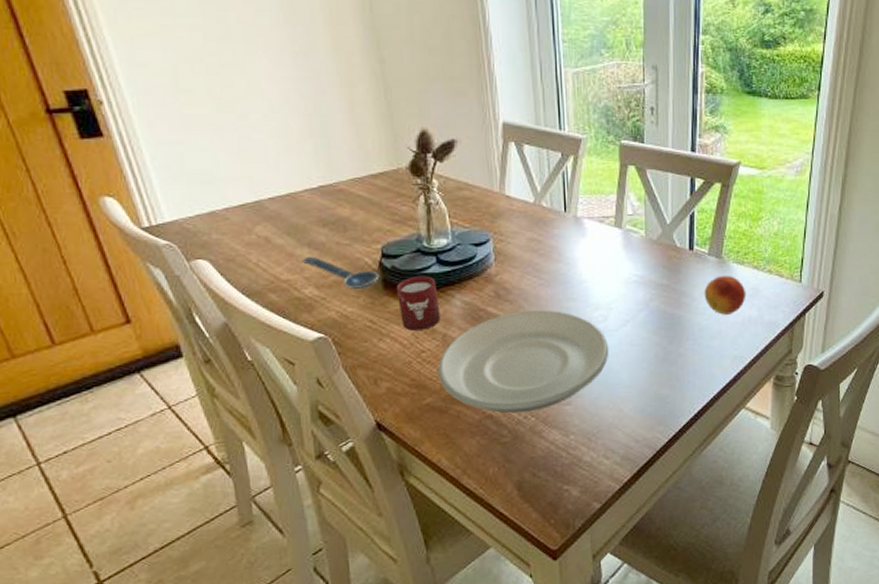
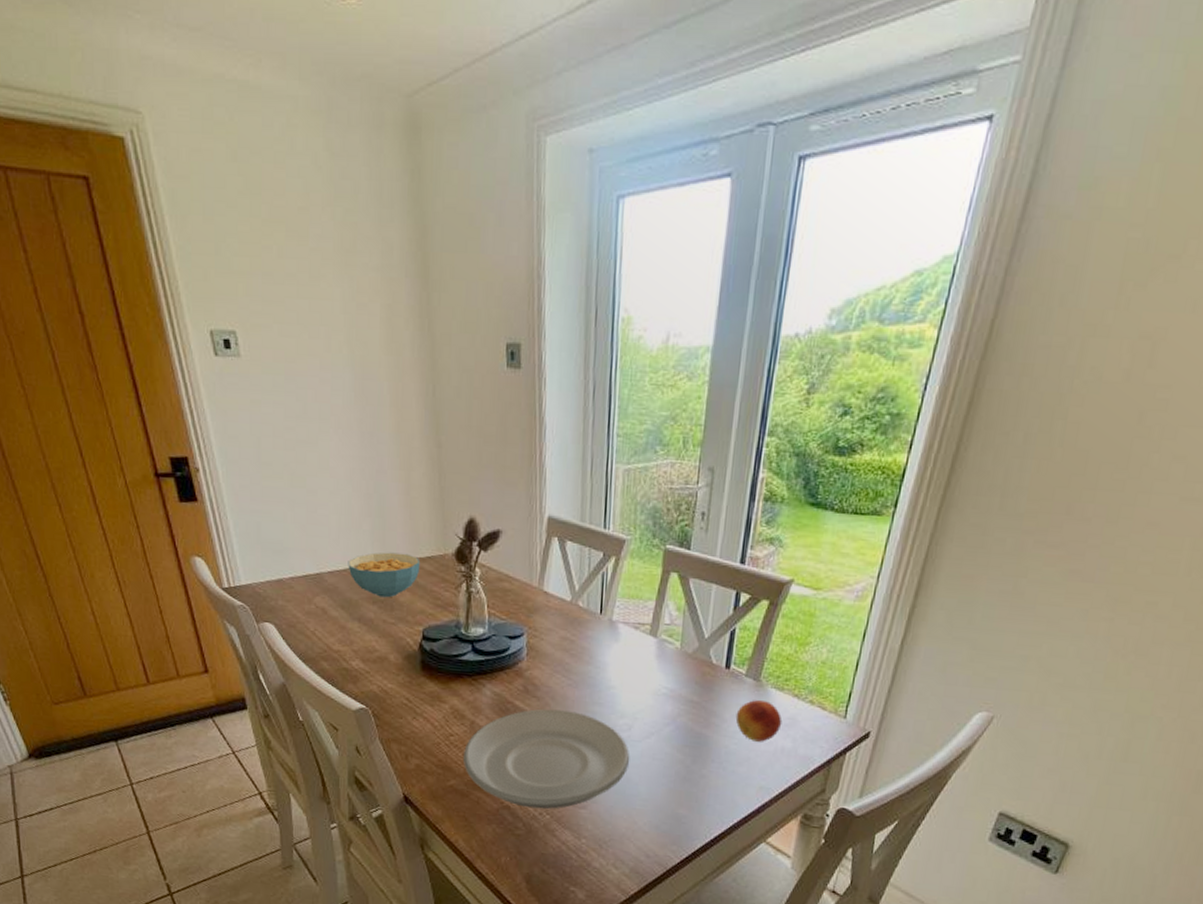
cereal bowl: none [290,171,373,219] -> present [348,552,421,598]
spoon: present [300,256,380,290] -> none [350,630,419,669]
cup: present [396,276,441,331] -> none [432,661,471,715]

